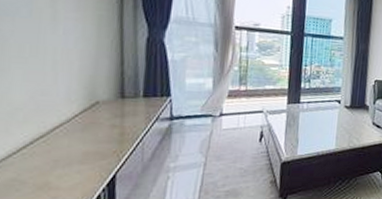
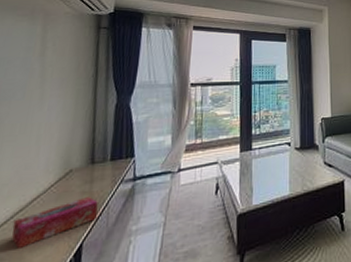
tissue box: none [33,131,132,173] -> present [12,197,98,248]

